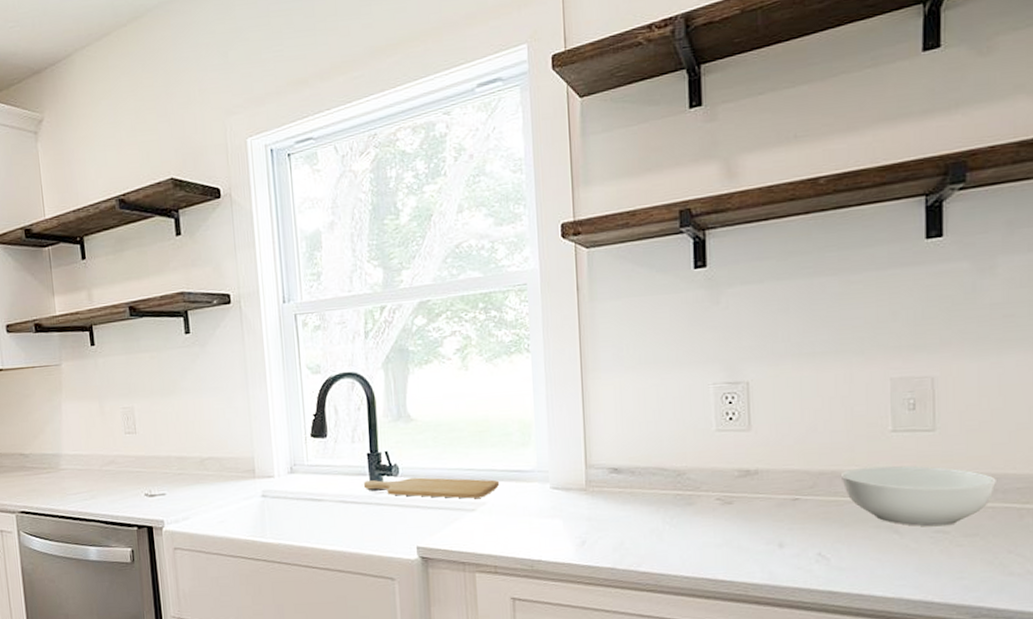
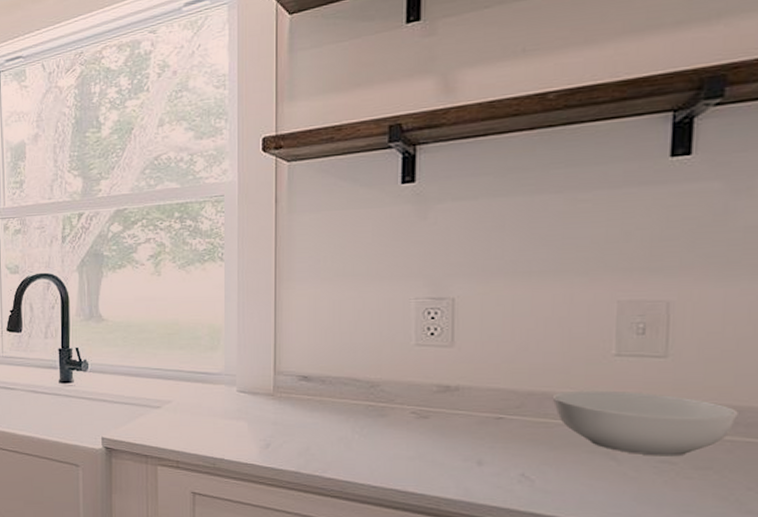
chopping board: present [364,477,500,499] -> none [54,374,186,396]

